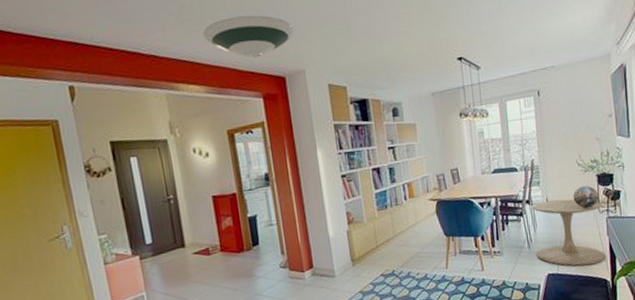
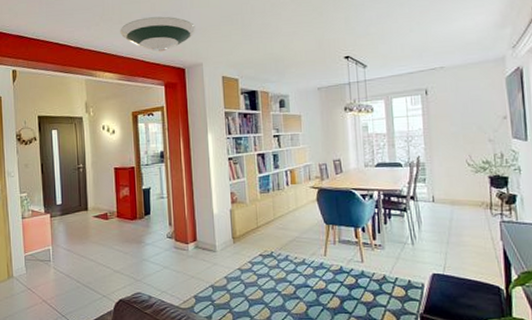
side table: present [533,199,606,266] -> none [418,198,499,270]
decorative sphere: present [573,185,599,208] -> none [462,187,492,210]

